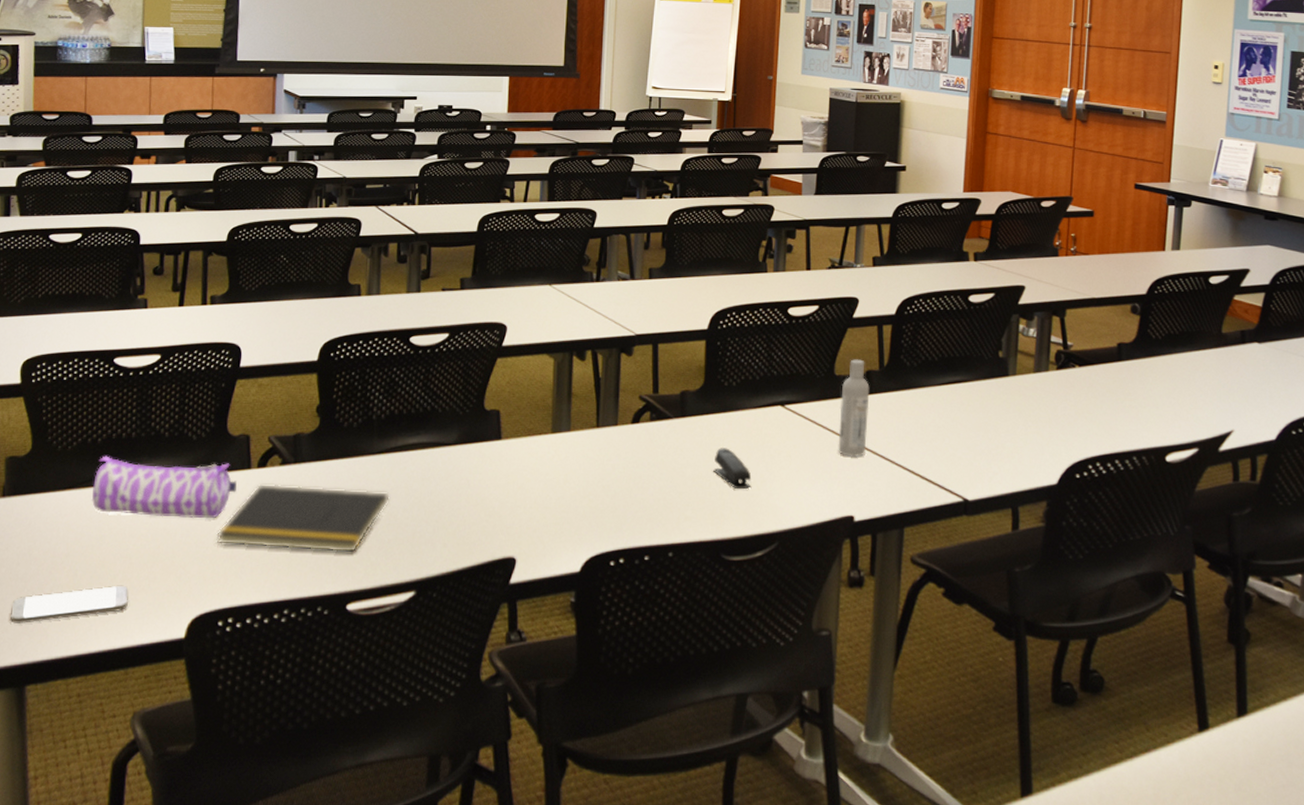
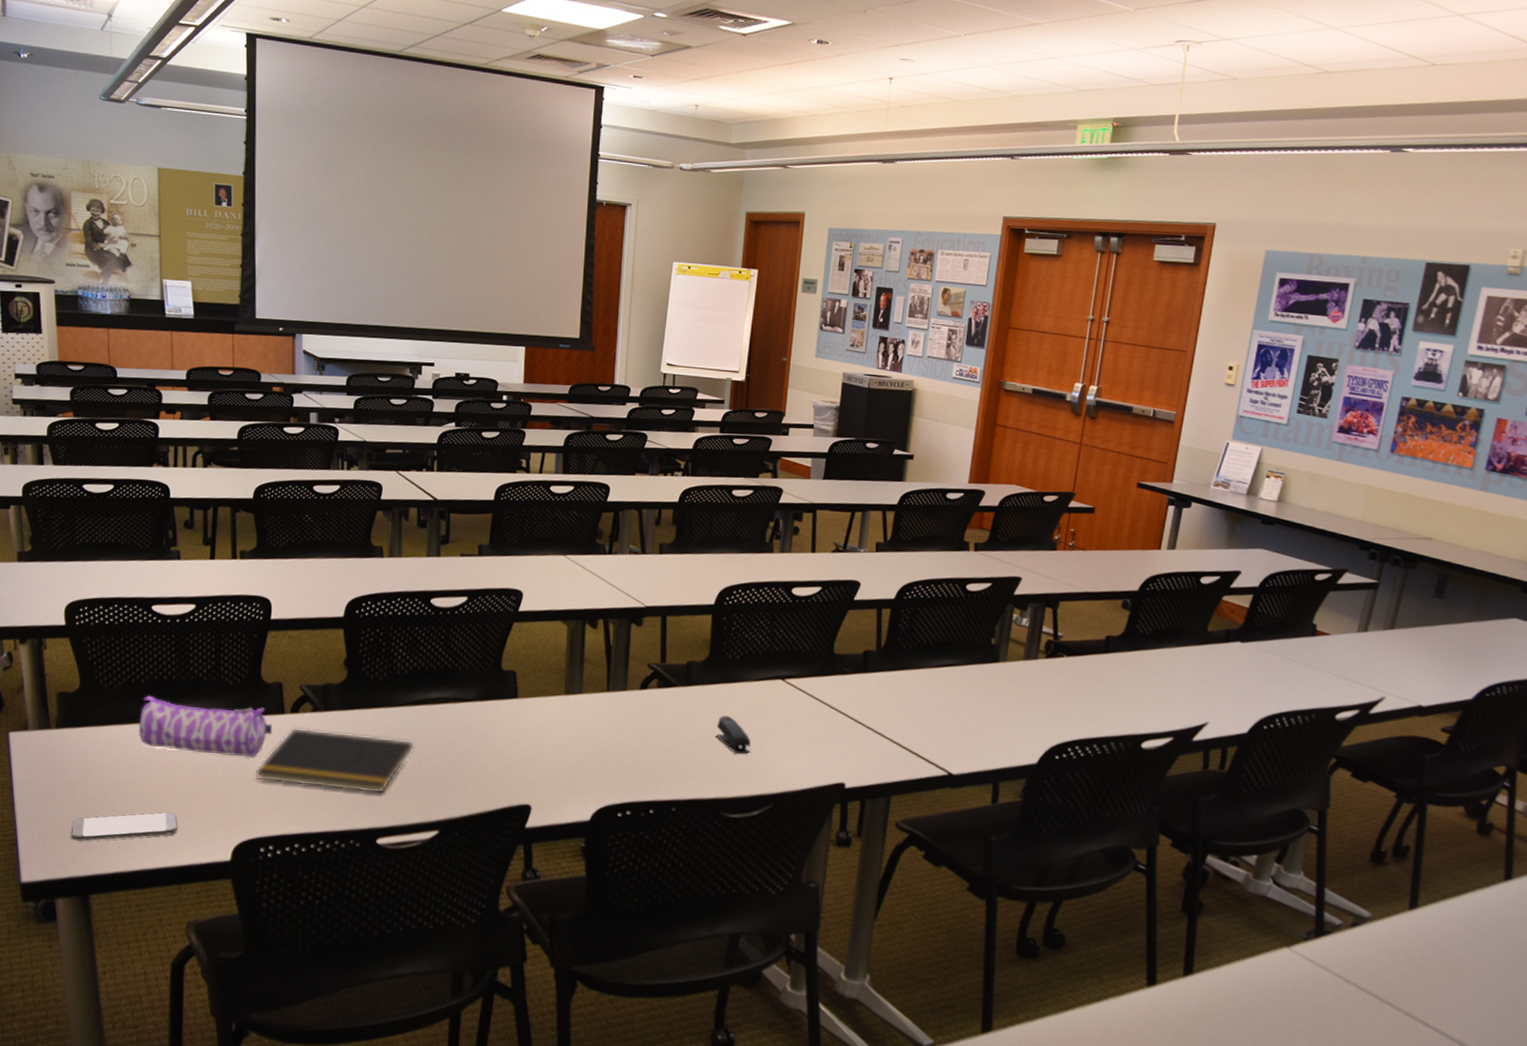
bottle: present [838,359,870,458] -> none [833,639,866,731]

